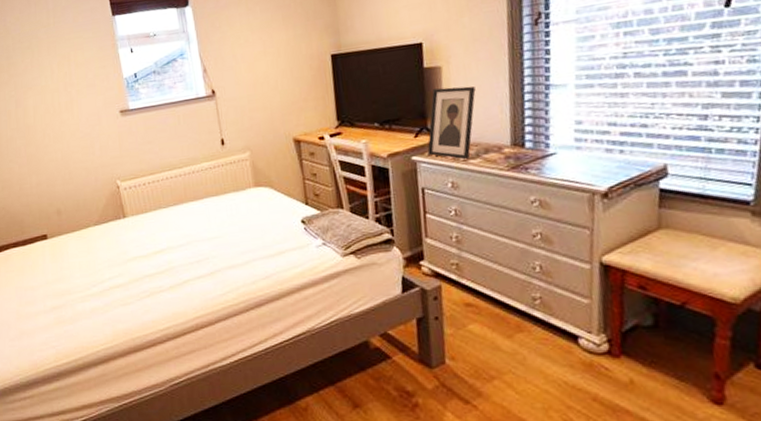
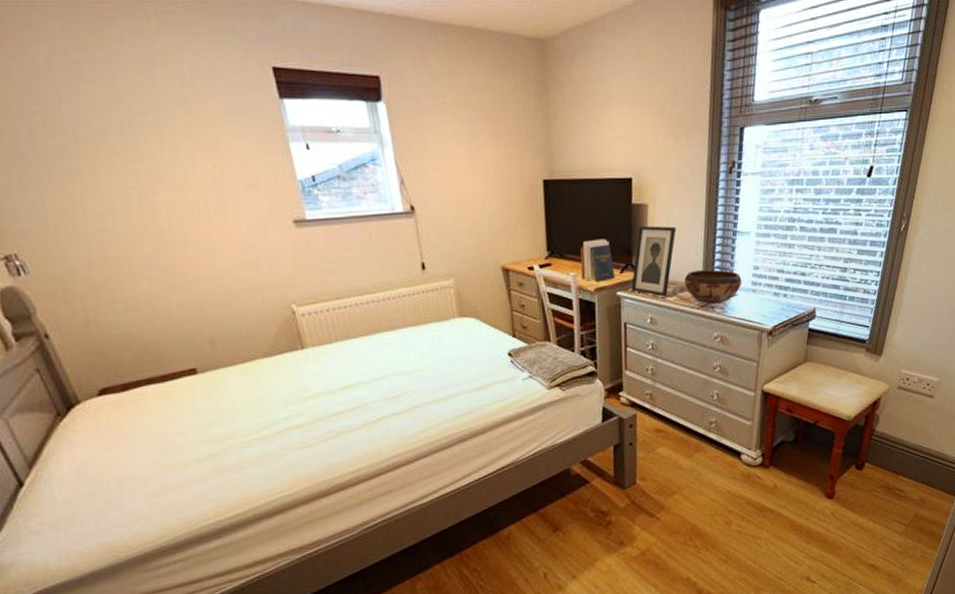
books: none [371,104,409,148] -> present [580,238,615,282]
decorative bowl: none [488,127,562,165] -> present [684,269,742,304]

